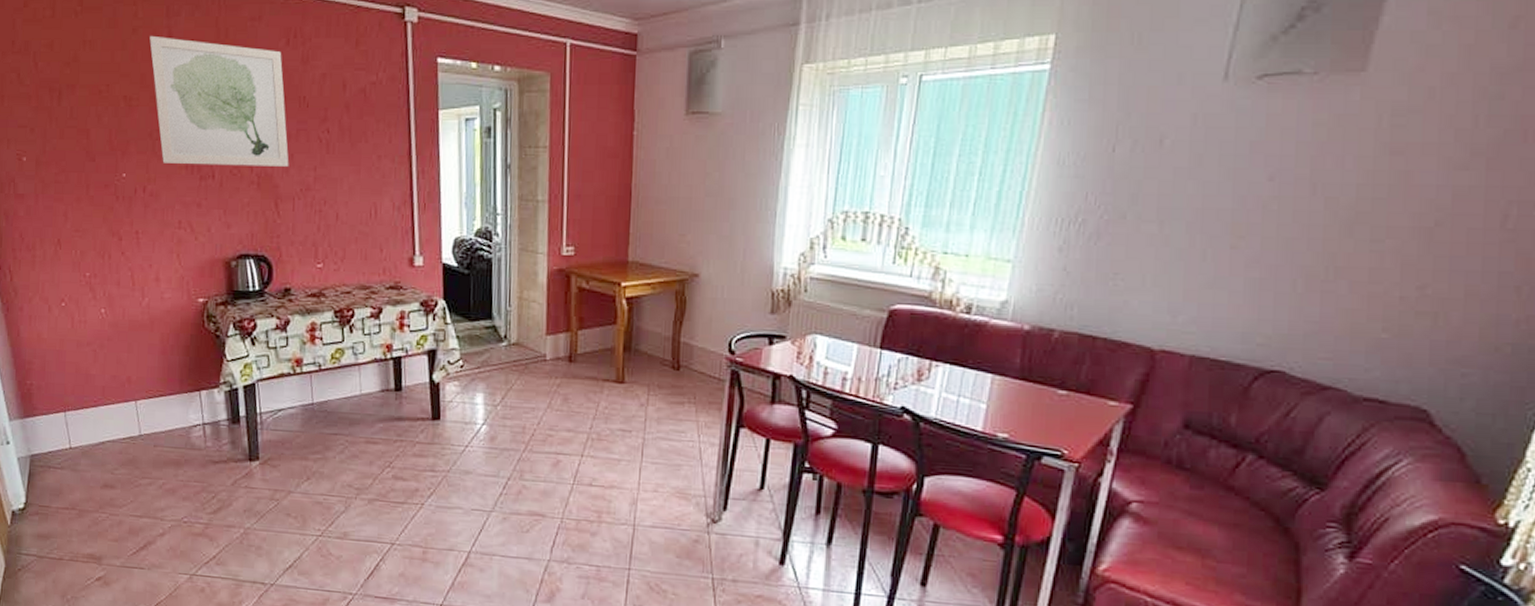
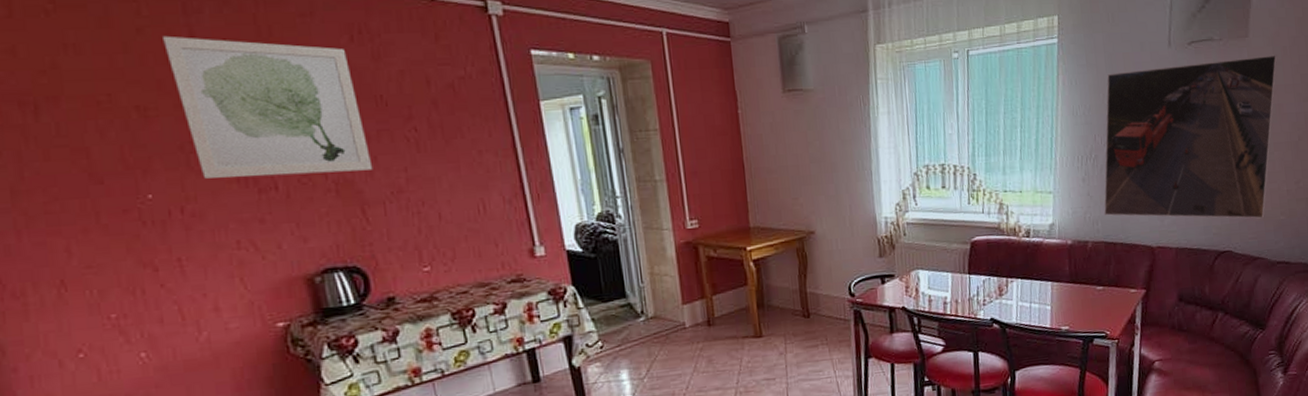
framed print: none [1085,98,1415,333] -> present [1104,55,1278,219]

